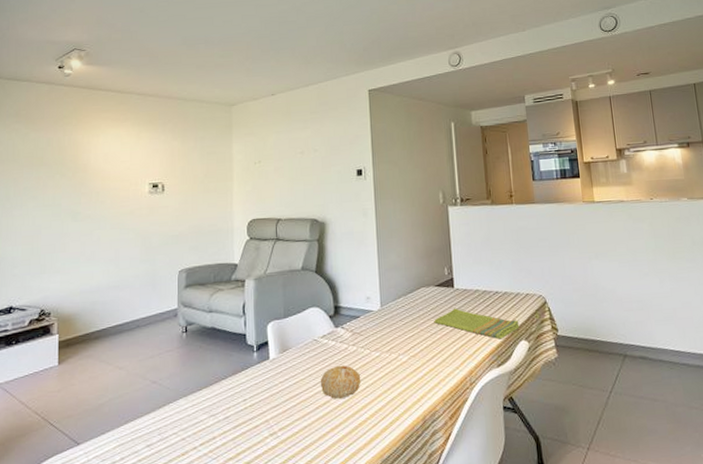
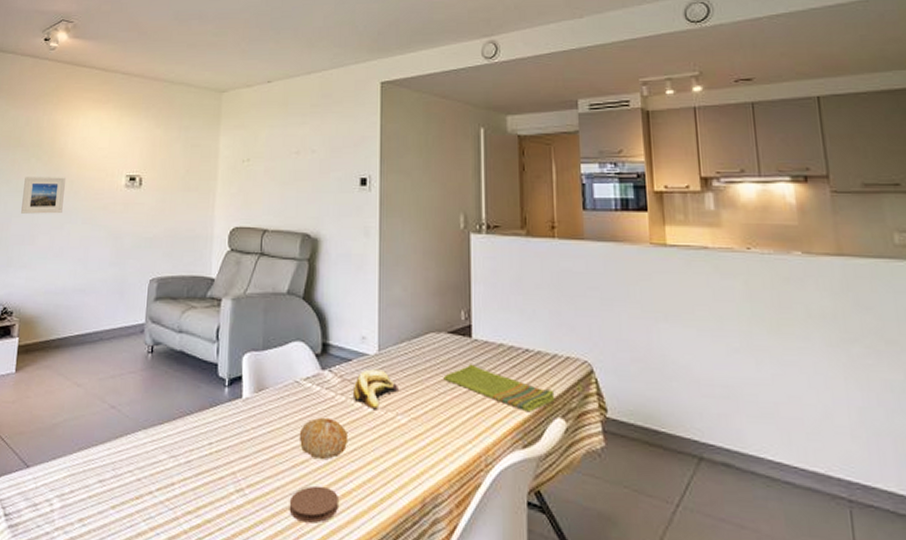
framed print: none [50,189,91,225] -> present [21,177,66,214]
coaster: none [316,419,357,451] -> present [289,485,338,523]
banana: none [362,321,400,354] -> present [352,369,400,410]

